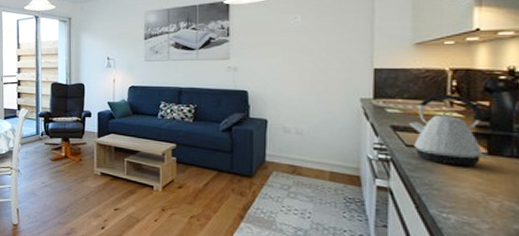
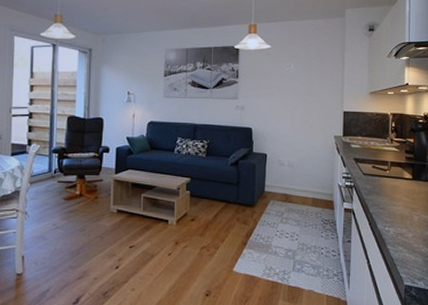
kettle: present [408,95,488,166] -> none [365,134,412,189]

